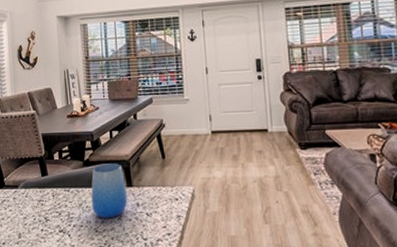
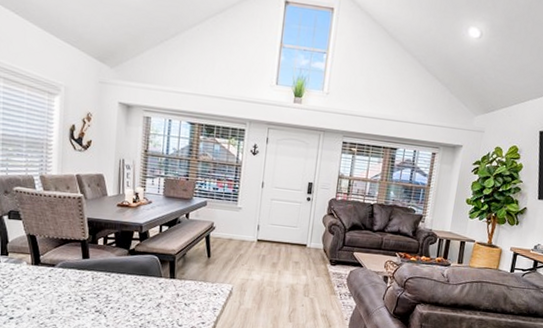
cup: present [91,163,128,218] -> none [132,255,169,305]

